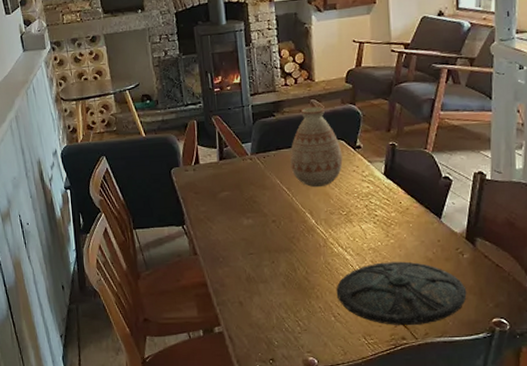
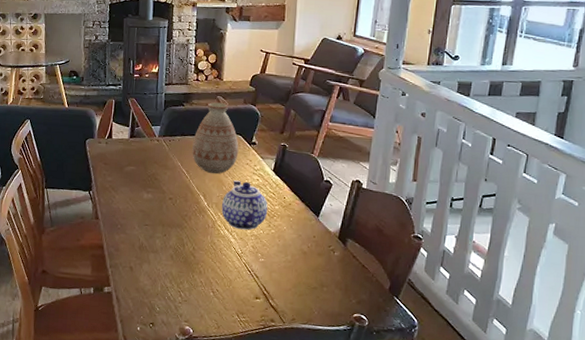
teapot: none [332,190,384,245] -> present [222,180,268,231]
plate: present [336,261,467,325] -> none [217,249,334,311]

